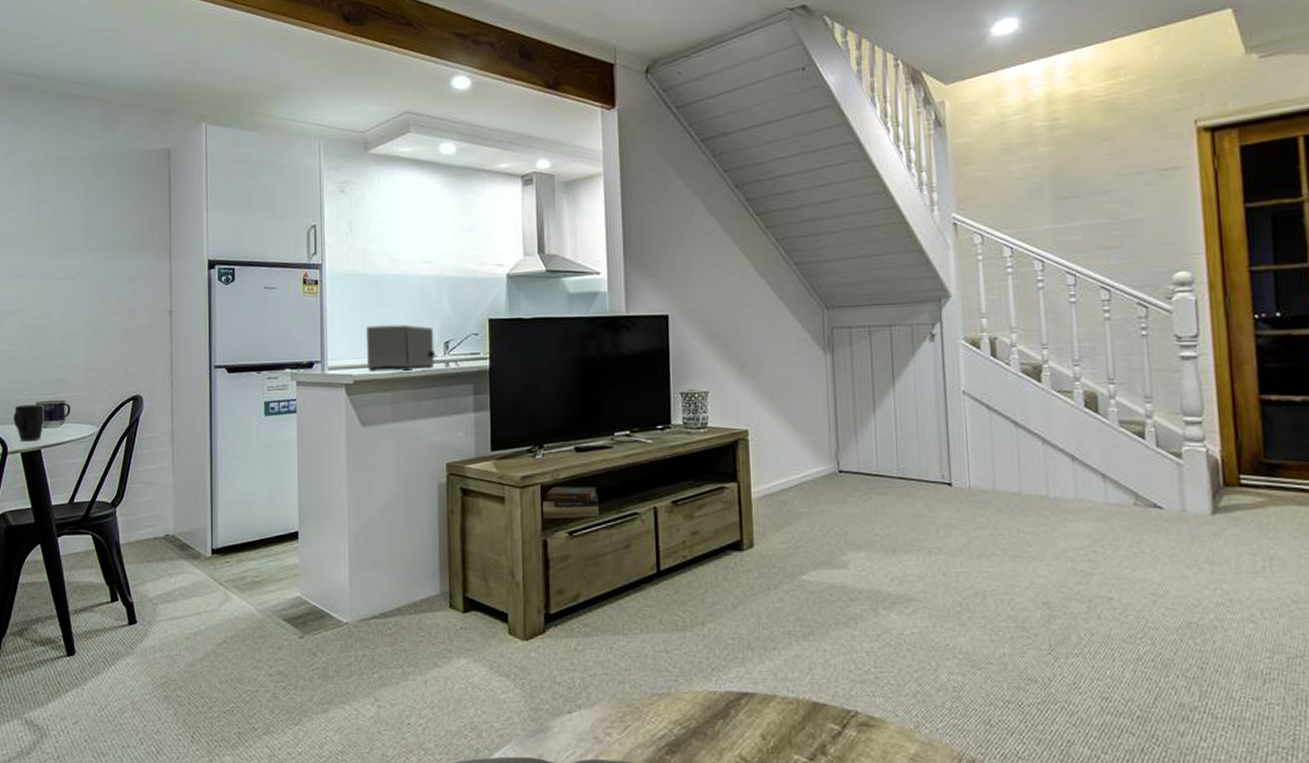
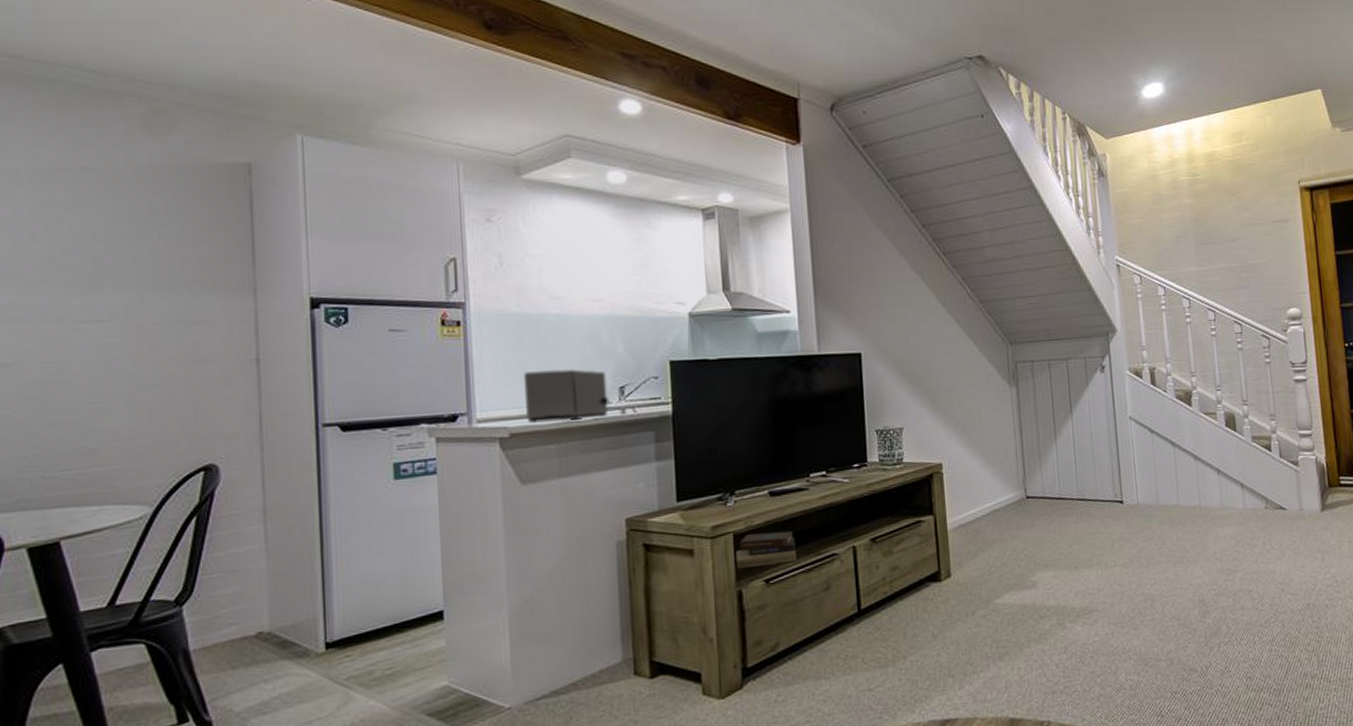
mug: present [13,404,45,441] -> none [13,483,65,532]
cup: present [35,399,71,430] -> none [49,475,107,516]

